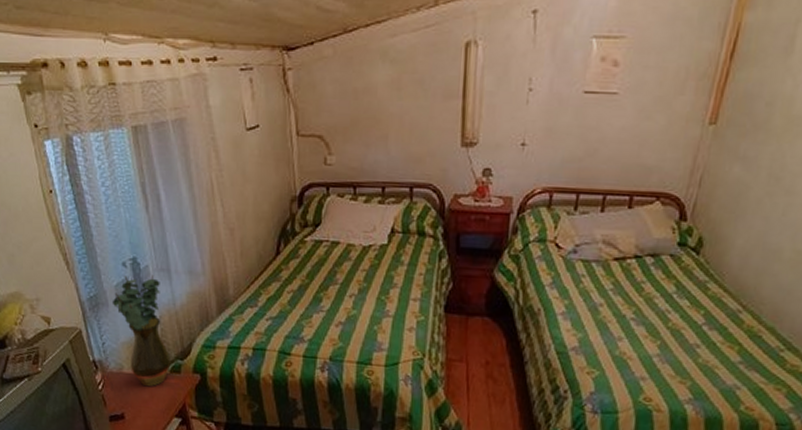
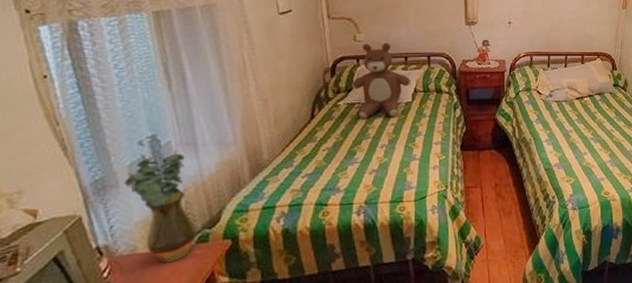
teddy bear: none [320,167,389,262] -> present [352,42,411,119]

